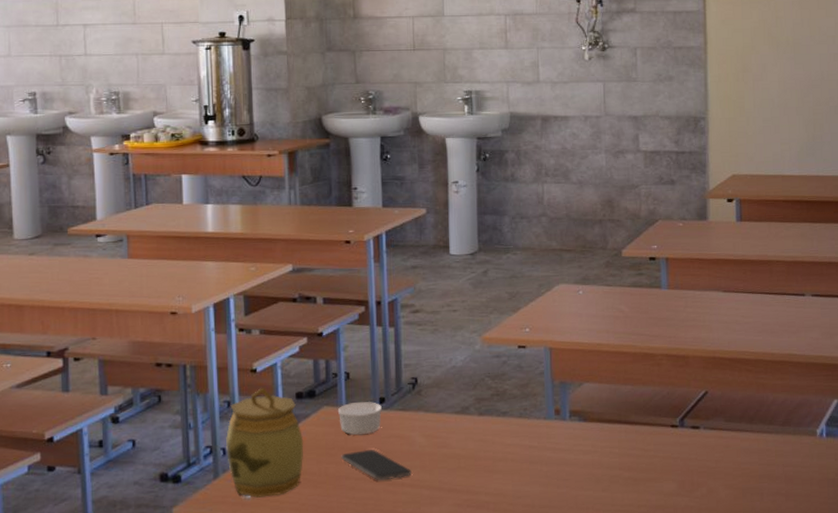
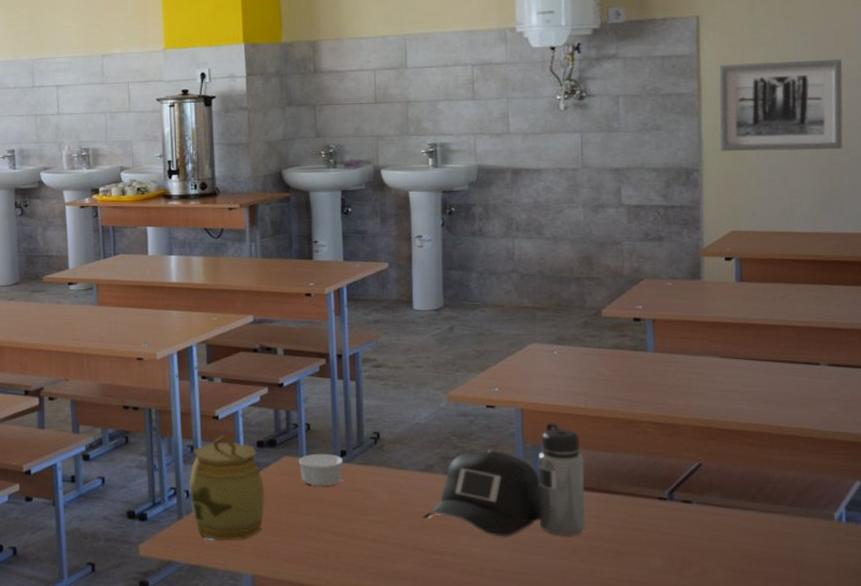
smartphone: present [341,450,412,481] -> none [302,502,374,534]
water bottle: none [458,360,608,473] -> present [422,423,586,537]
wall art: none [721,18,824,101] -> present [718,58,844,151]

